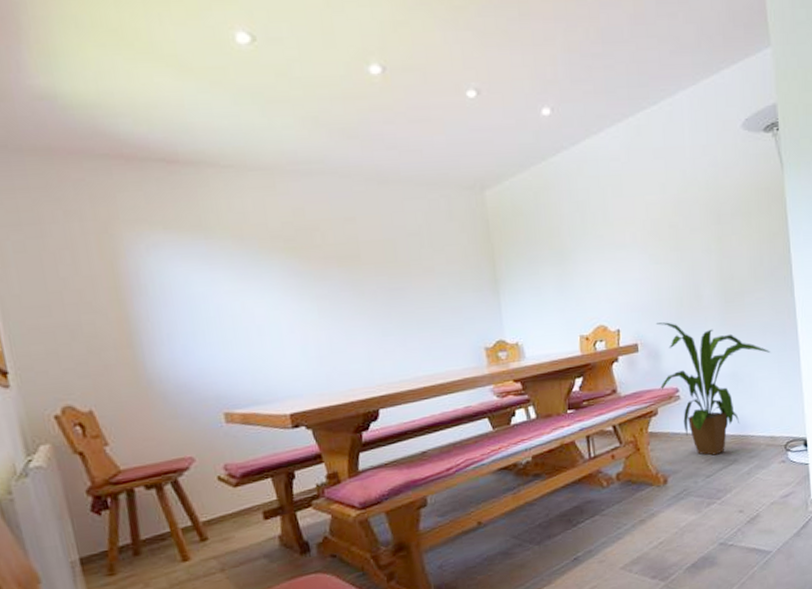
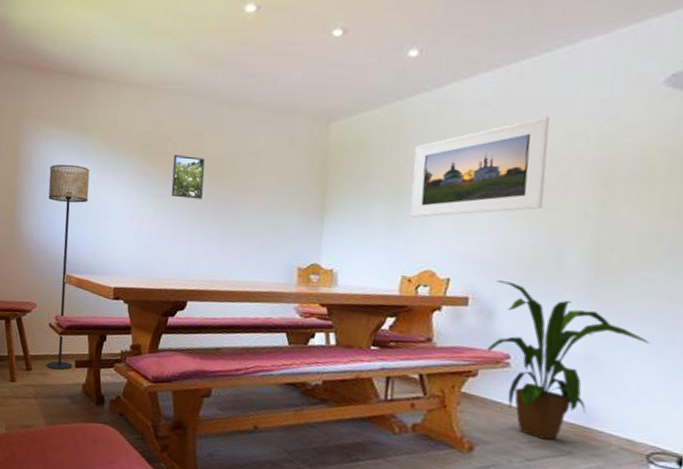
floor lamp: none [169,275,261,531] -> present [46,164,90,370]
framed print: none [325,245,369,296] -> present [171,155,205,199]
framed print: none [567,165,678,276] -> present [409,116,550,217]

